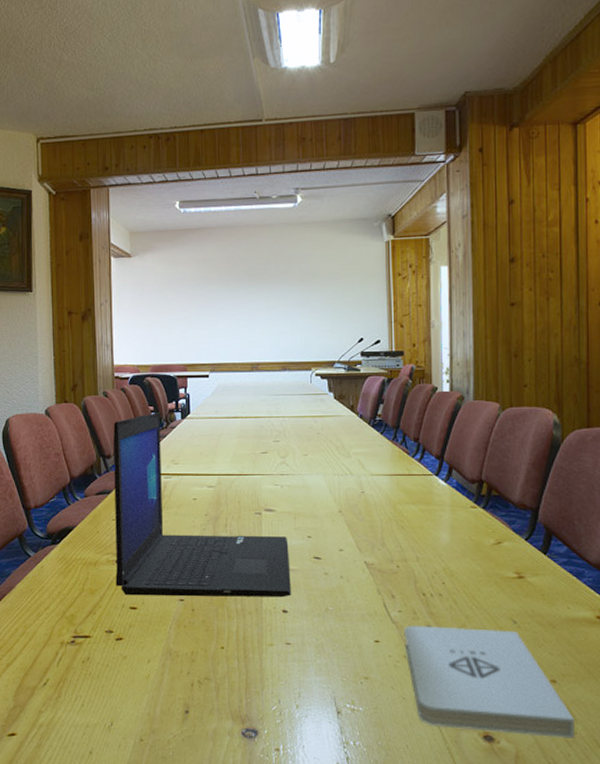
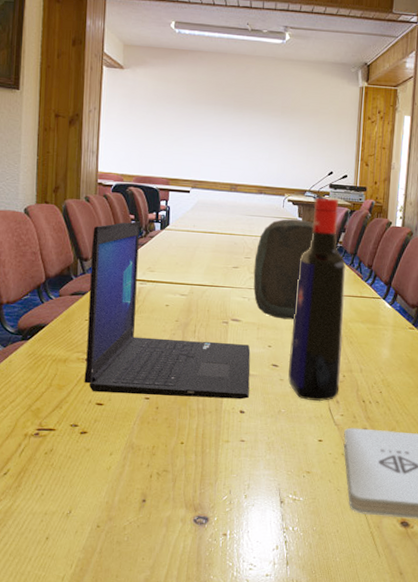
rock: none [284,394,348,506] -> present [253,219,315,320]
liquor bottle: none [332,367,394,597] -> present [288,197,346,402]

